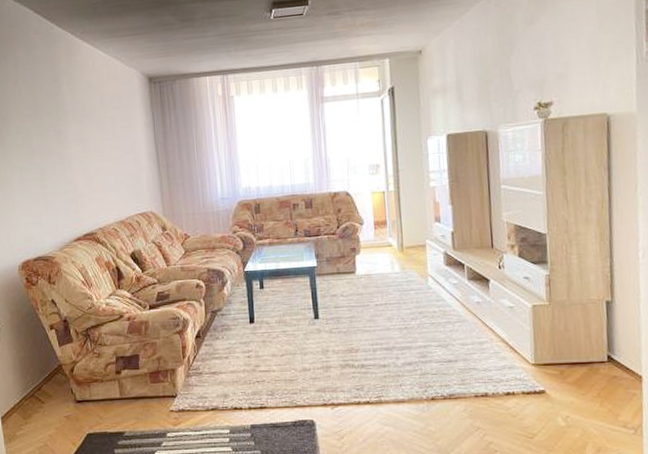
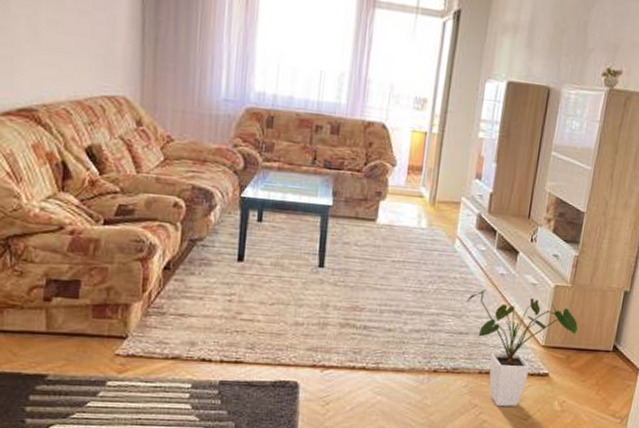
house plant: none [449,318,565,426] -> present [466,289,578,406]

